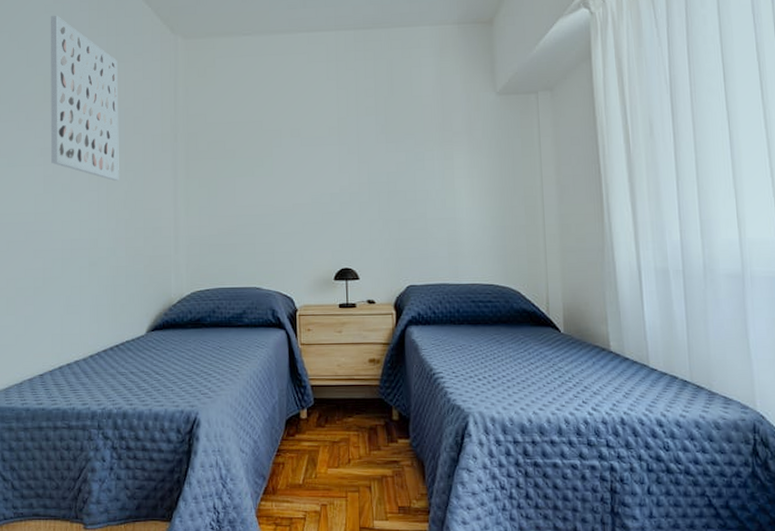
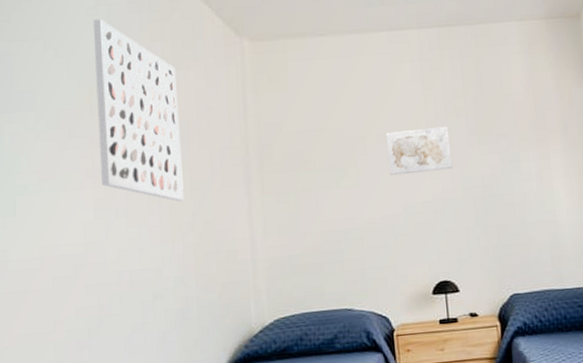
wall art: none [300,124,360,168] -> present [386,126,453,176]

